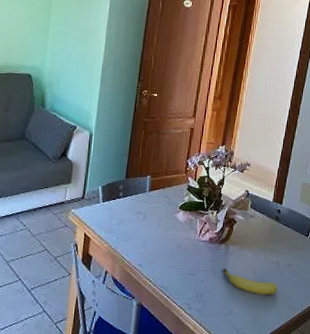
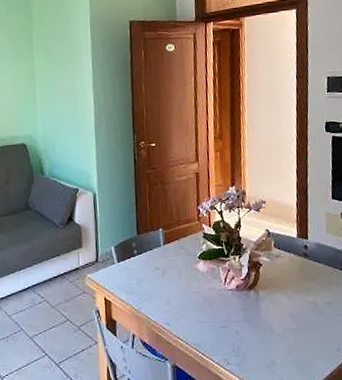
fruit: present [222,268,278,296] -> none [256,315,321,341]

